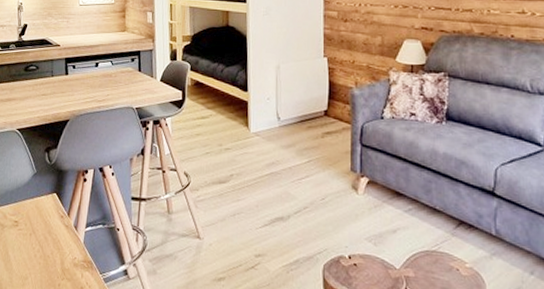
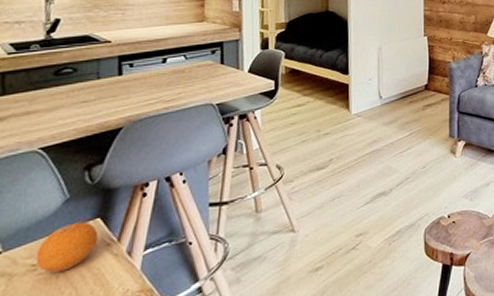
fruit: none [17,193,55,231] -> present [35,221,99,273]

